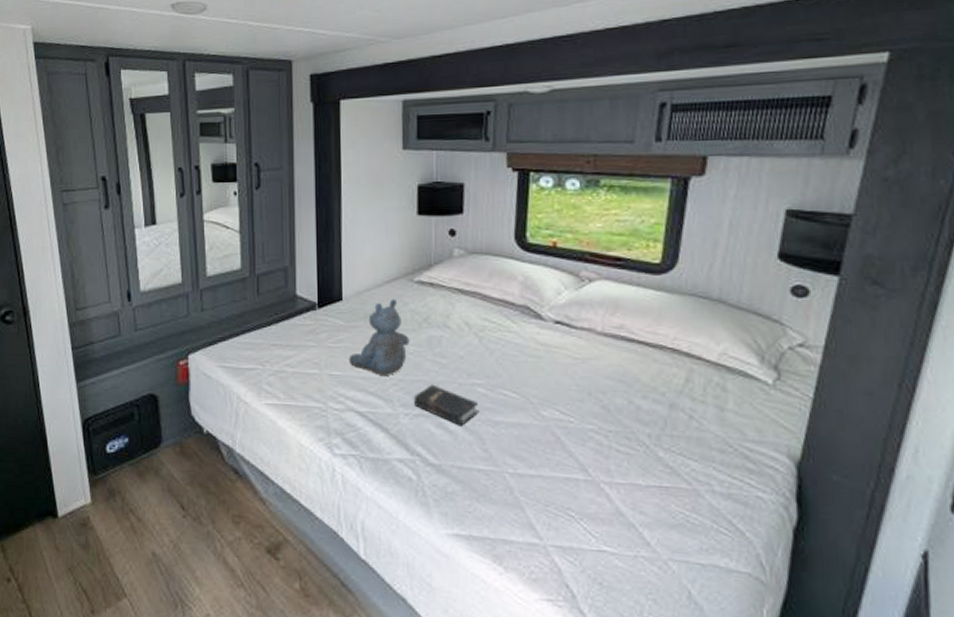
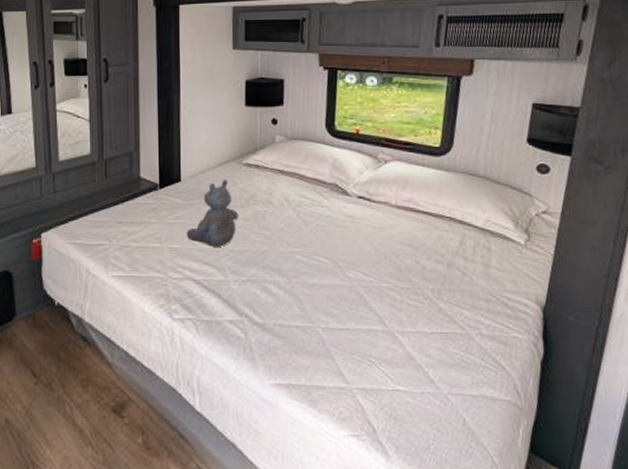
hardback book: present [413,384,478,426] -> none [242,253,296,289]

